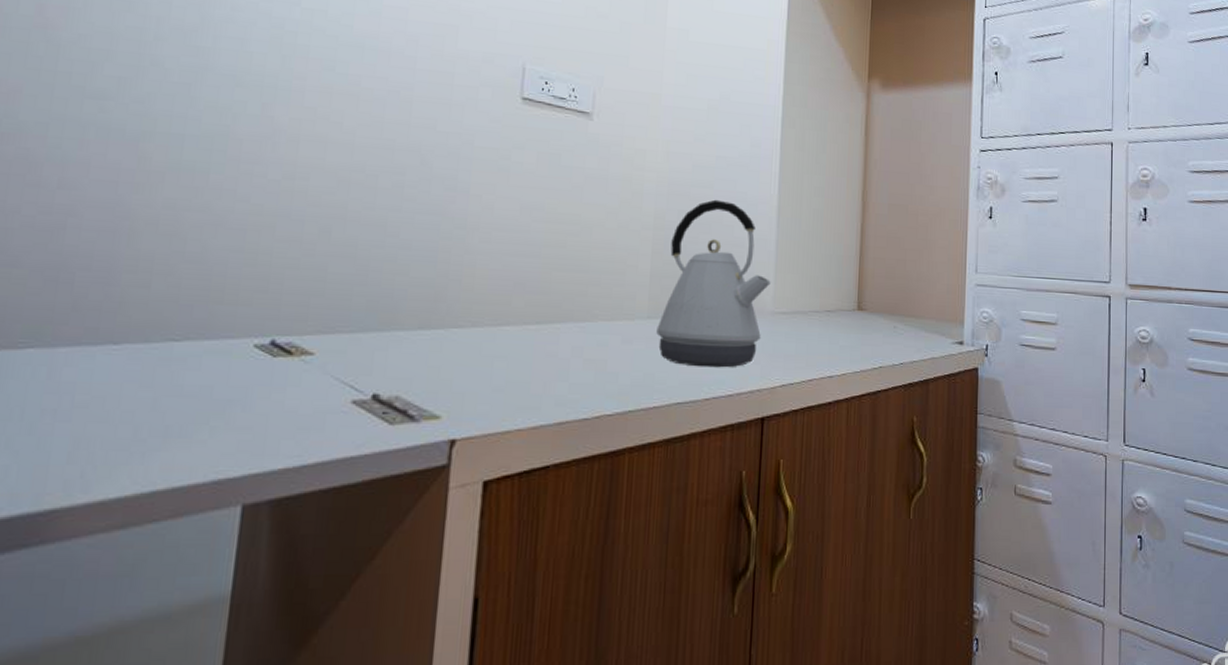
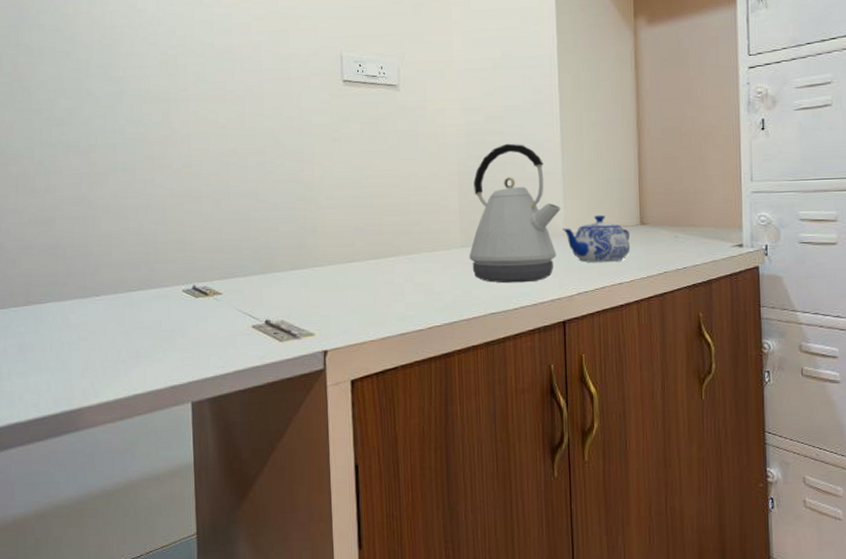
teapot: none [771,294,846,352] -> present [563,214,631,263]

